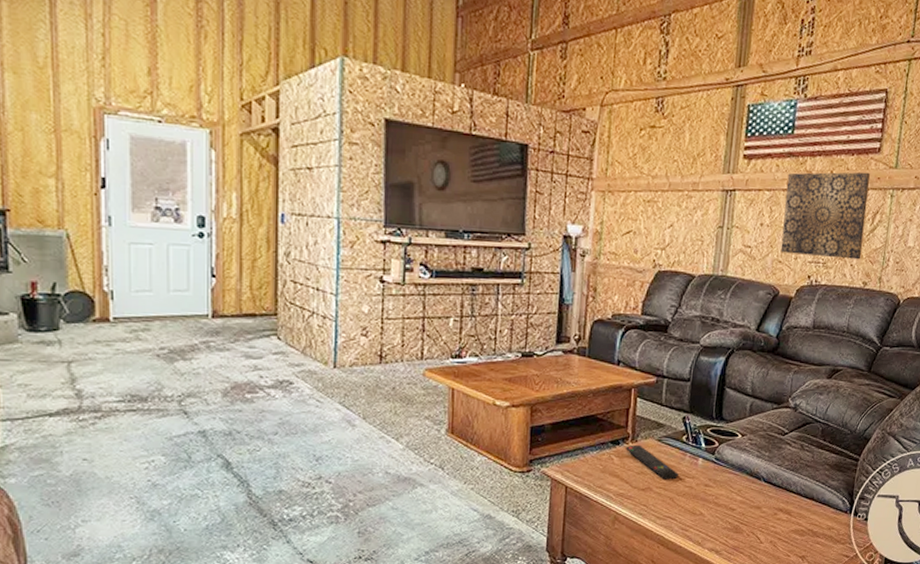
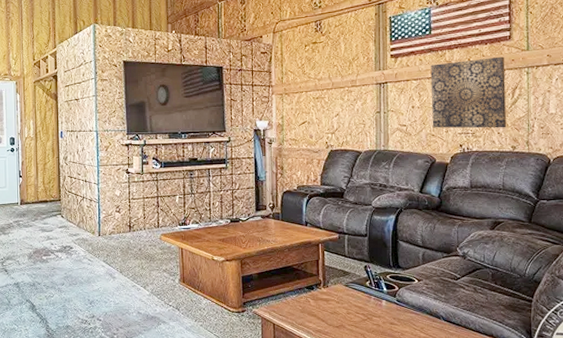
remote control: present [626,444,679,480] -> none [319,289,366,319]

